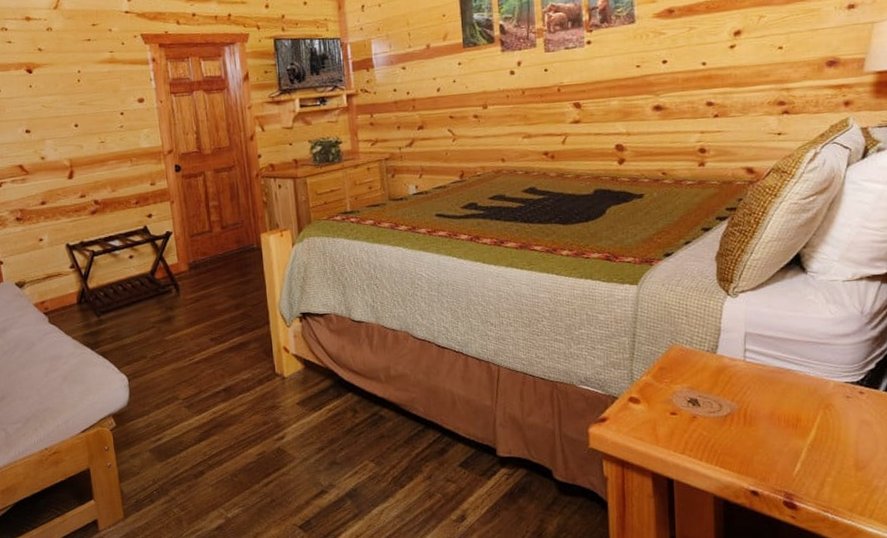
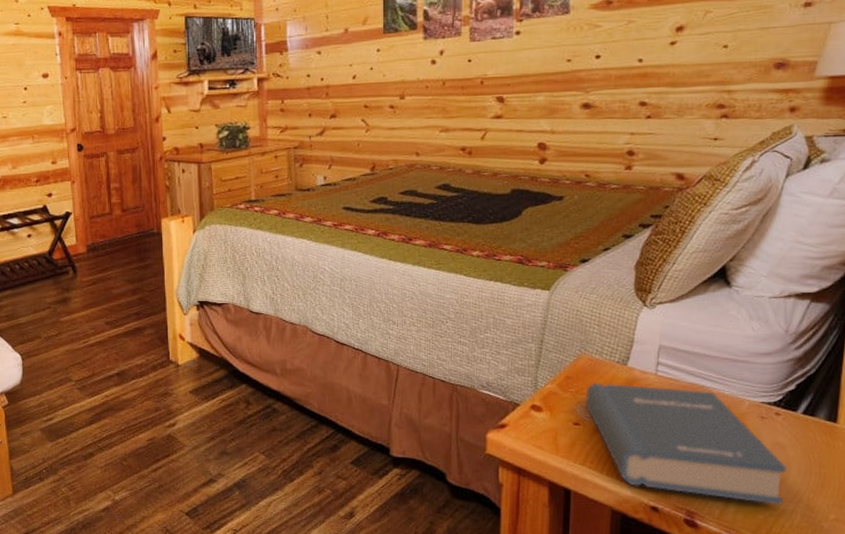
hardback book: none [679,371,875,482] -> present [585,383,787,505]

